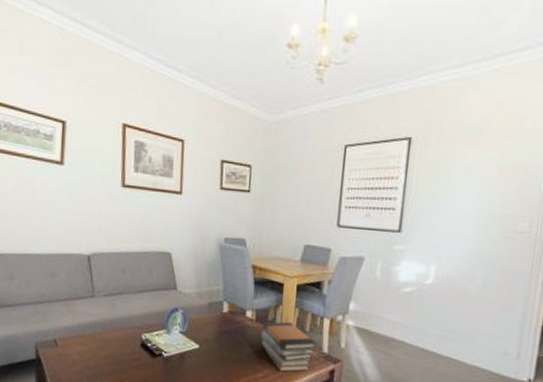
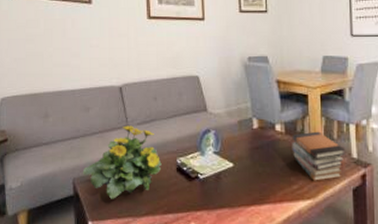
flowering plant: none [45,295,126,367] -> present [82,125,162,199]

